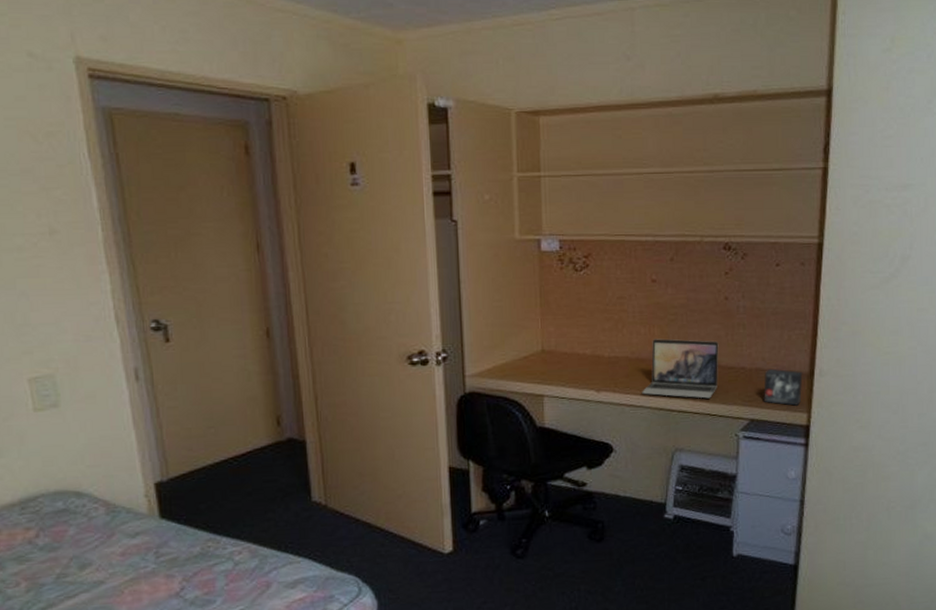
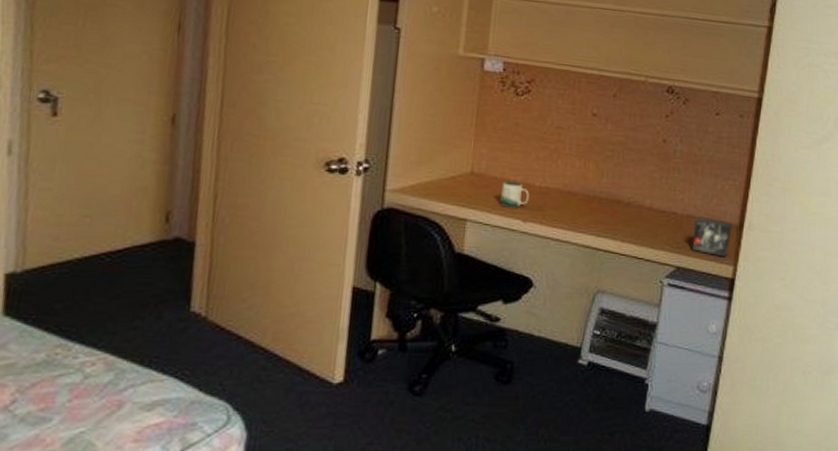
mug: none [573,354,600,380] -> present [500,181,530,208]
laptop: present [642,339,719,399] -> none [570,173,653,241]

